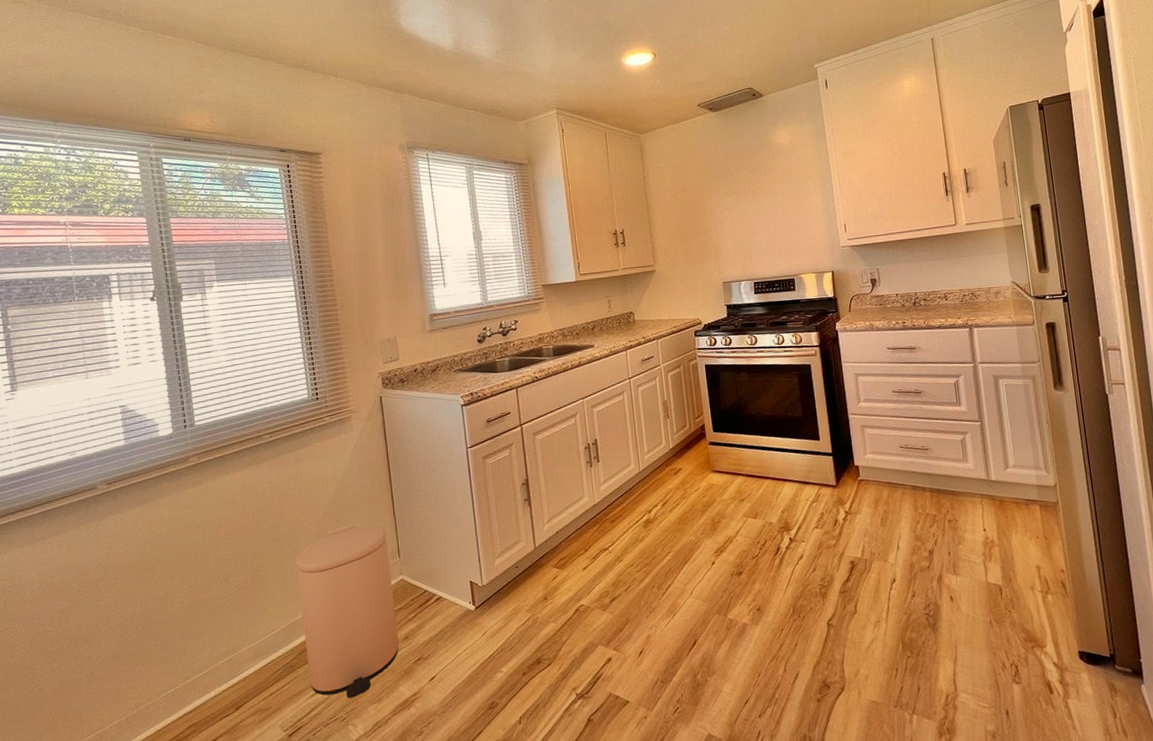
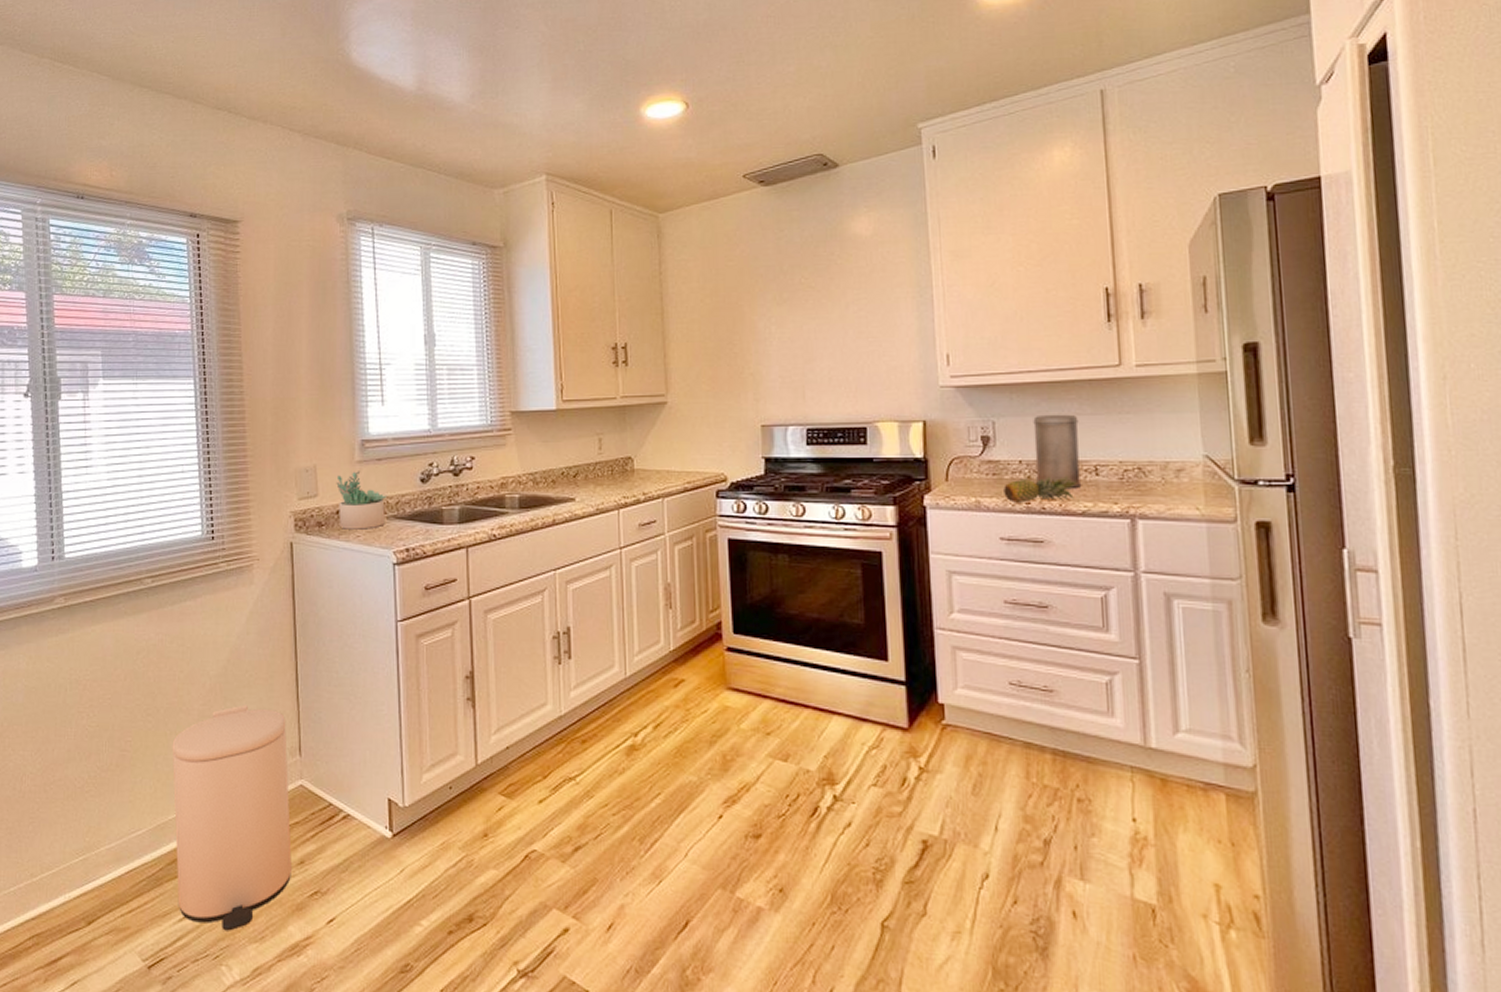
succulent plant: none [412,338,454,383] -> present [336,471,388,530]
fruit: none [887,301,934,323] -> present [1003,475,1077,503]
canister: none [903,260,937,310] -> present [1033,414,1082,488]

